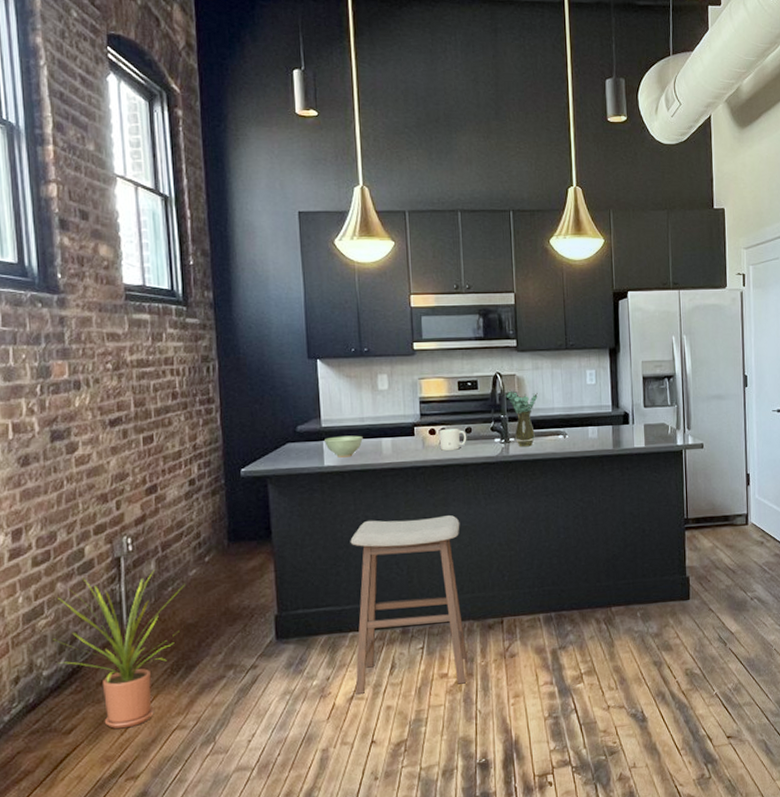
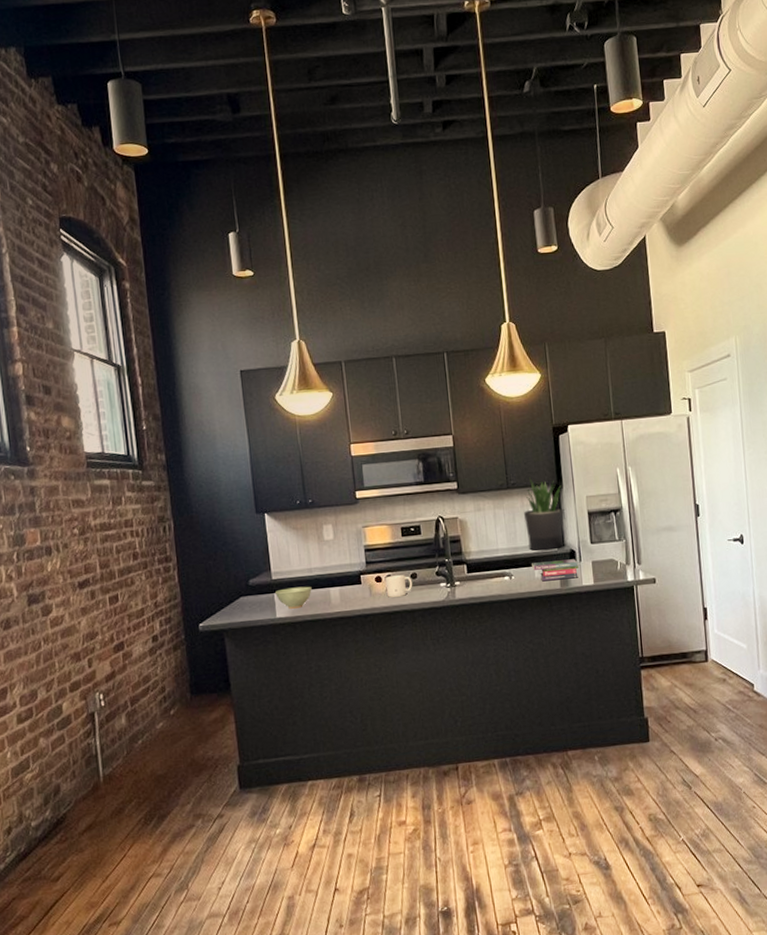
house plant: present [53,569,183,729] -> none [39,723,151,877]
bar stool: present [350,515,467,694] -> none [304,662,424,842]
vase: present [506,388,538,447] -> none [449,532,482,591]
planter: none [580,339,619,413] -> present [523,477,564,552]
books: none [586,421,631,442] -> present [532,559,579,582]

